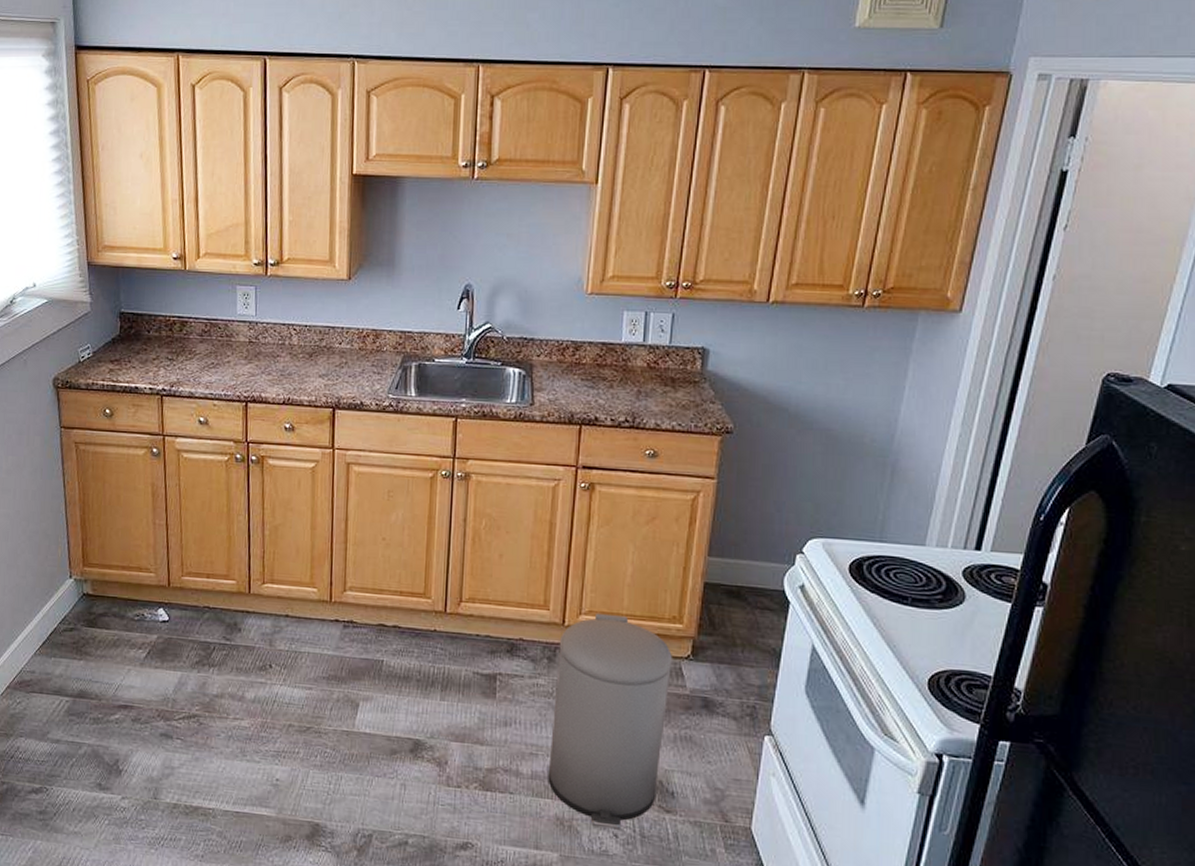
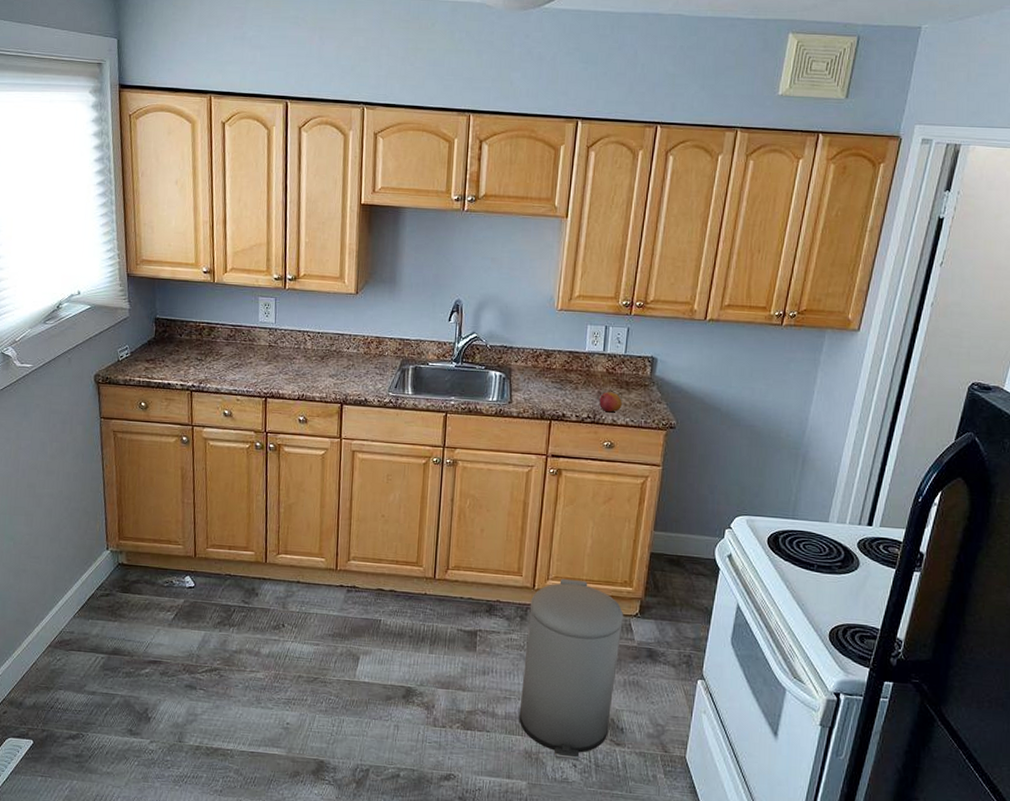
fruit: none [639,390,667,415] -> present [599,391,622,413]

